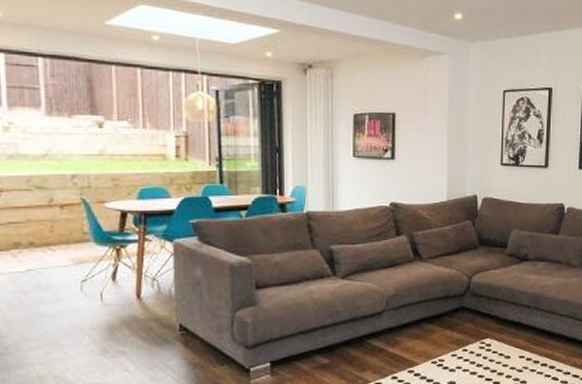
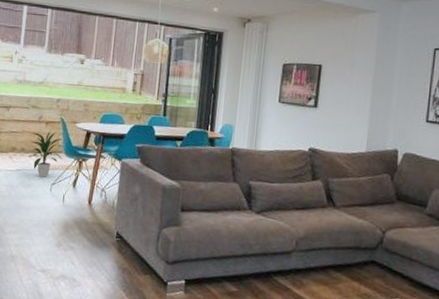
indoor plant: none [40,215,91,275] -> present [29,130,63,178]

